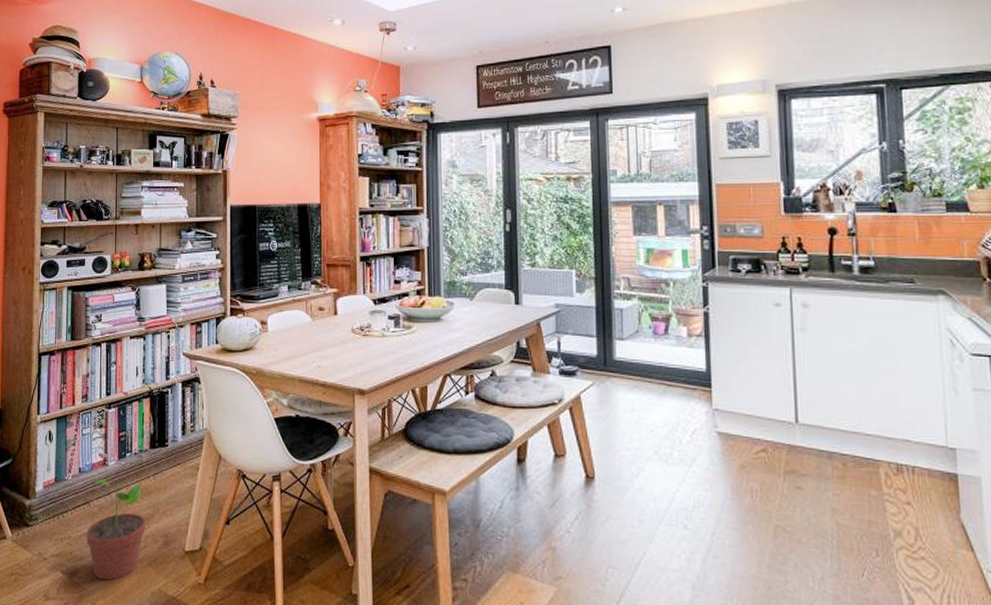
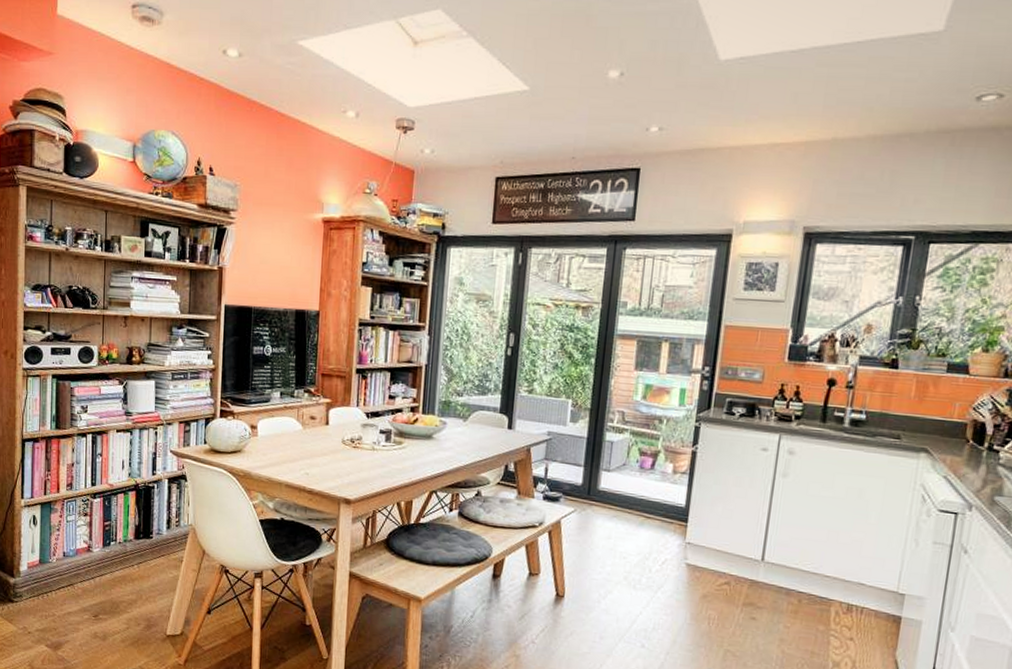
potted plant: present [86,479,146,581] -> none [70,563,129,656]

